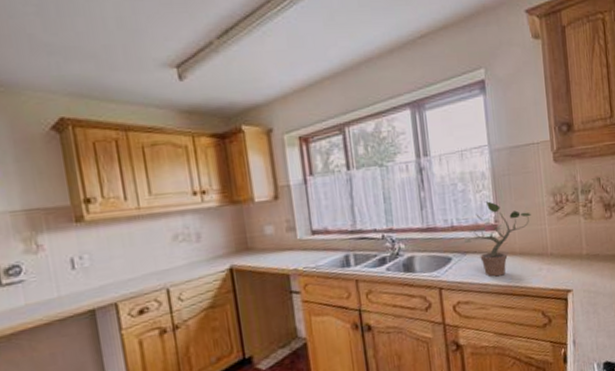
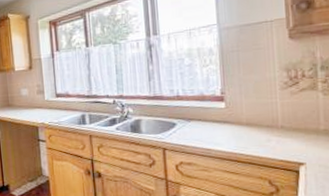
potted plant: present [465,201,531,277] -> none [190,75,261,144]

